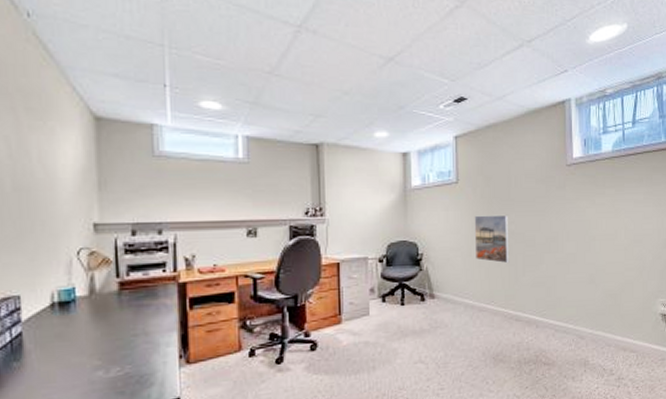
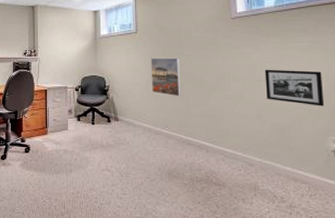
picture frame: none [599,226,655,266] -> present [264,69,325,107]

